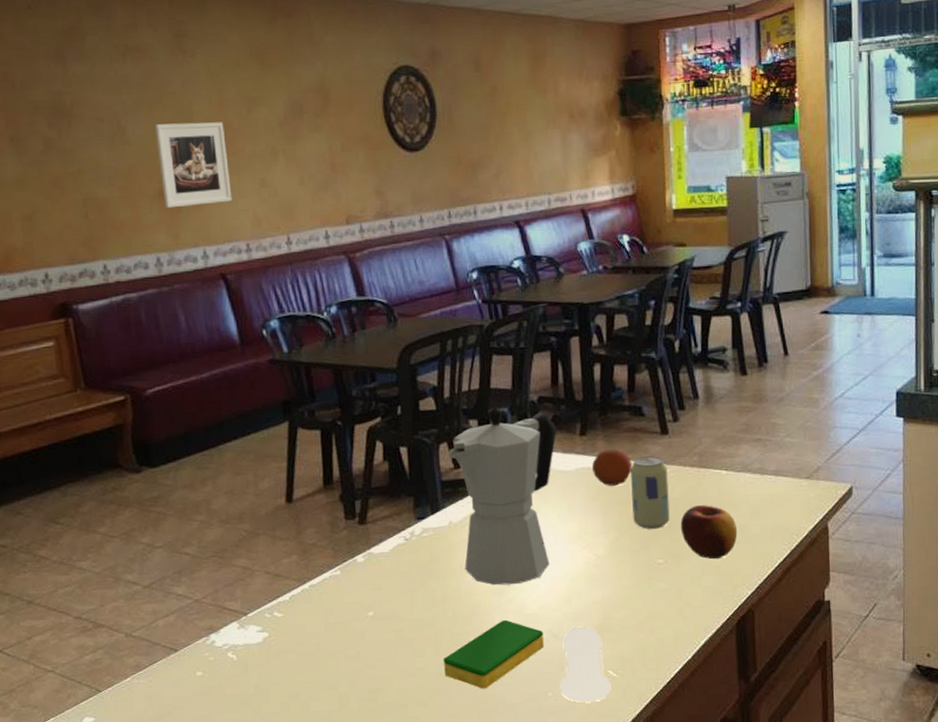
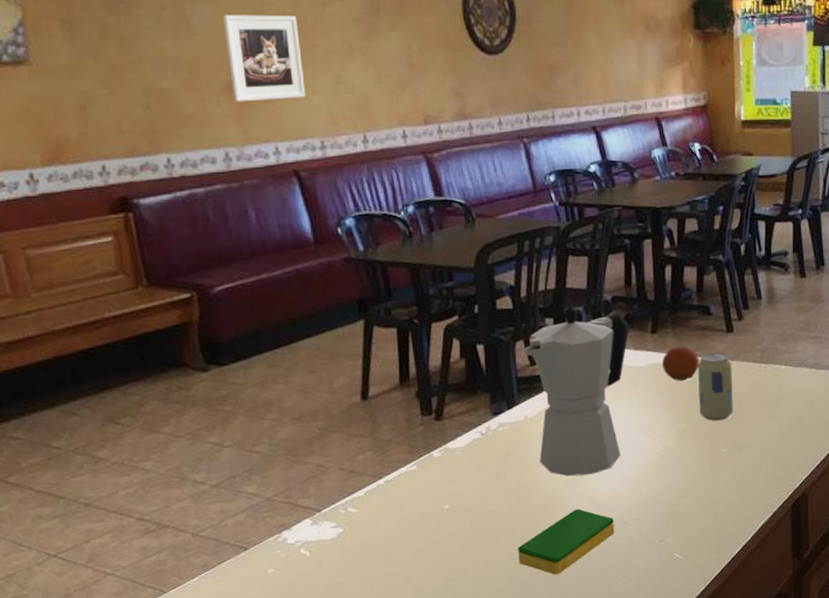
salt shaker: present [560,626,611,702] -> none [629,512,677,584]
apple: present [680,505,738,560] -> none [743,398,795,448]

